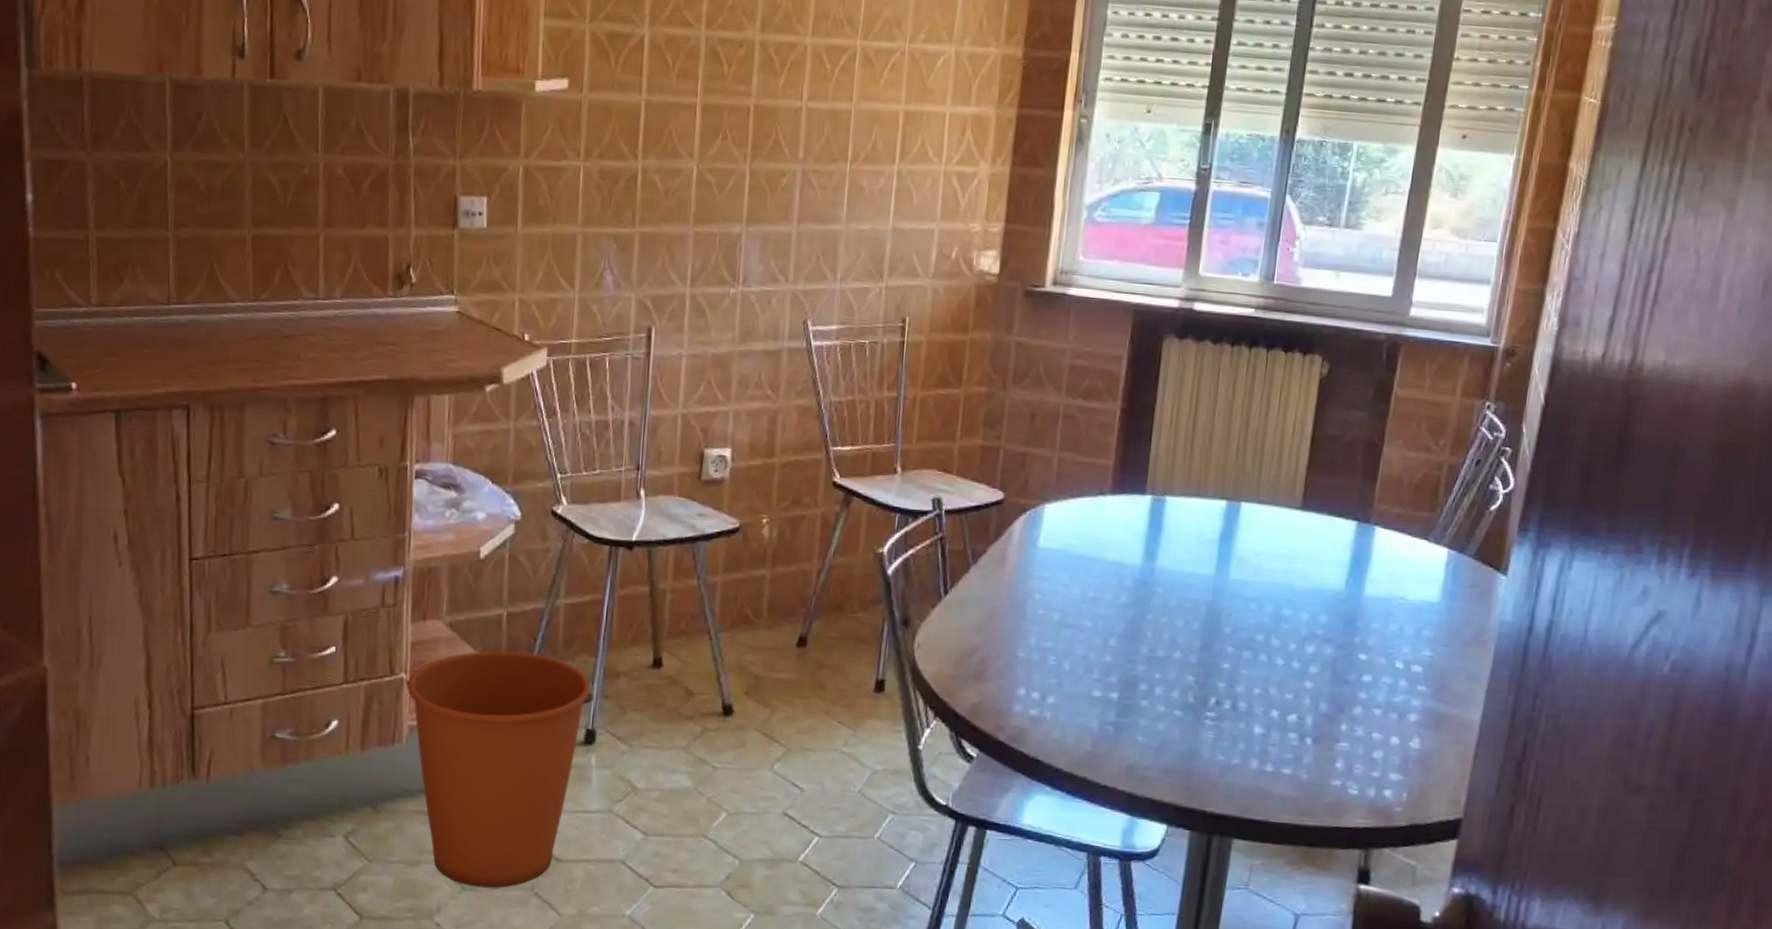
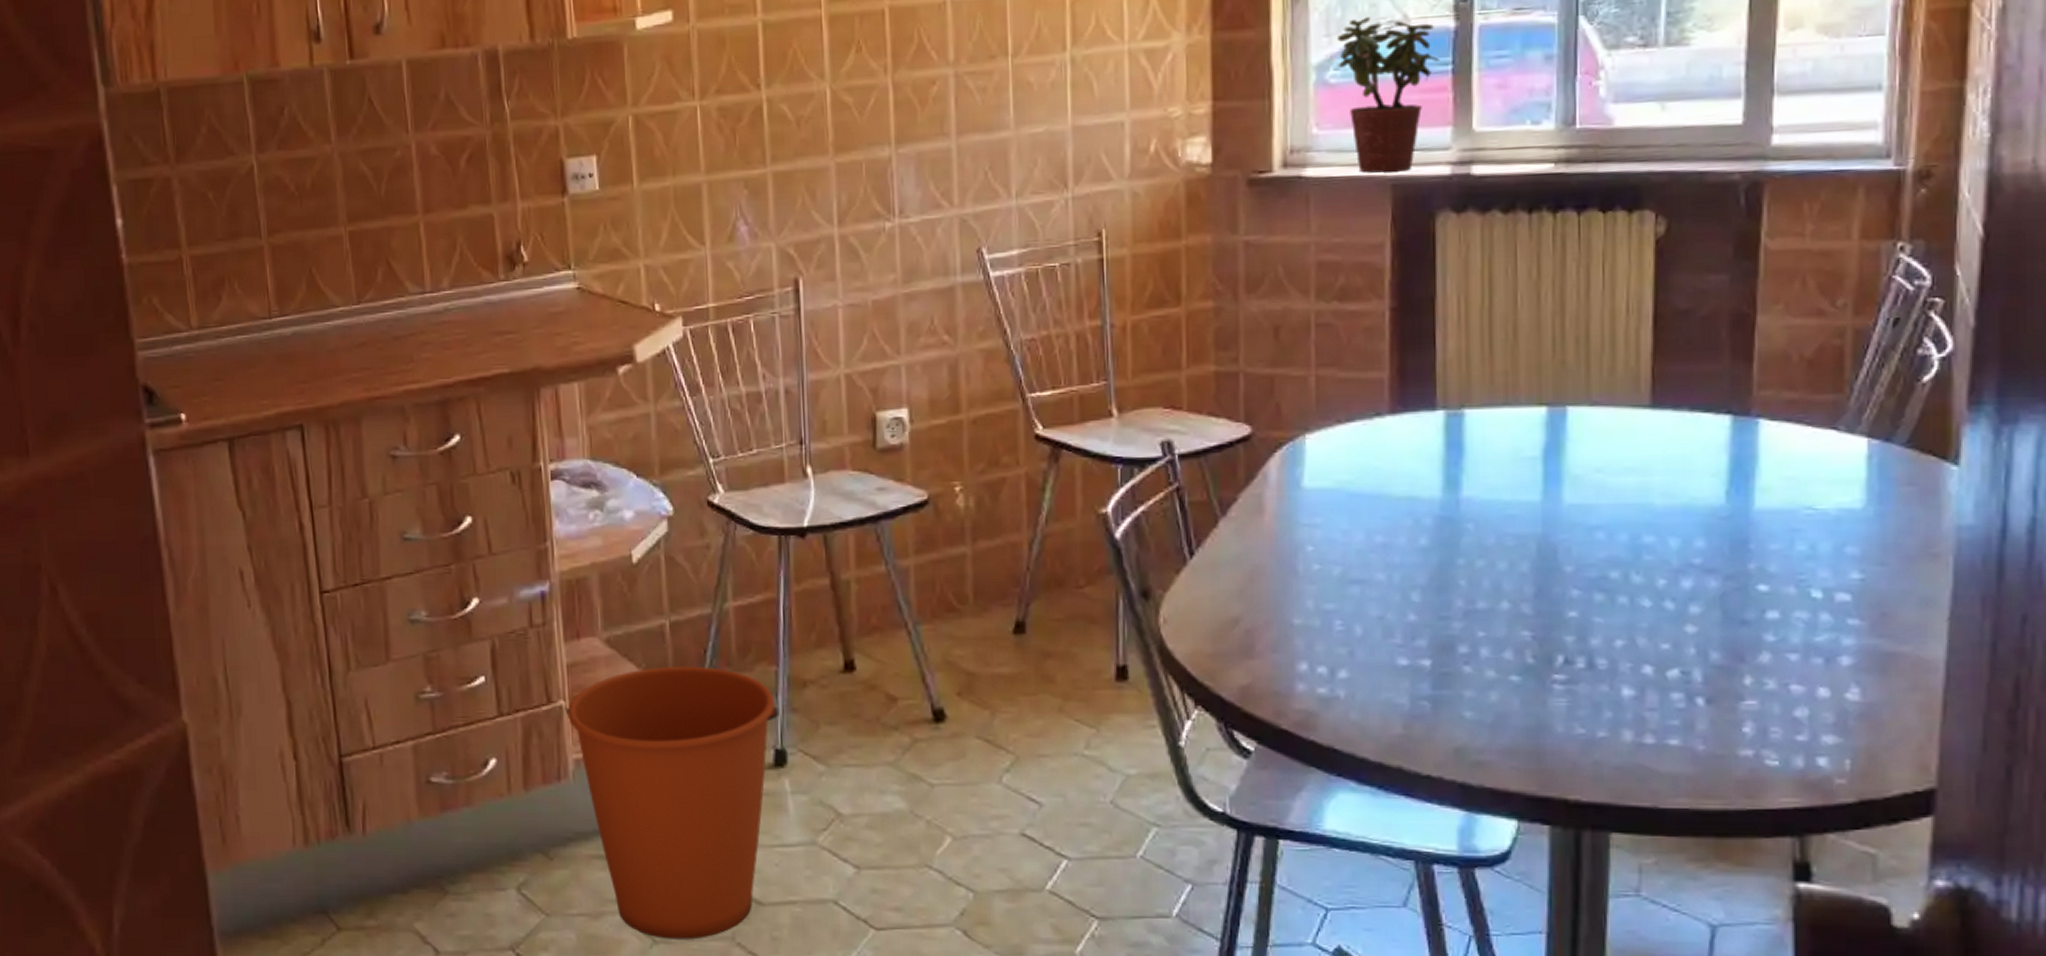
potted plant: none [1105,172,1181,300] -> present [1336,17,1440,173]

